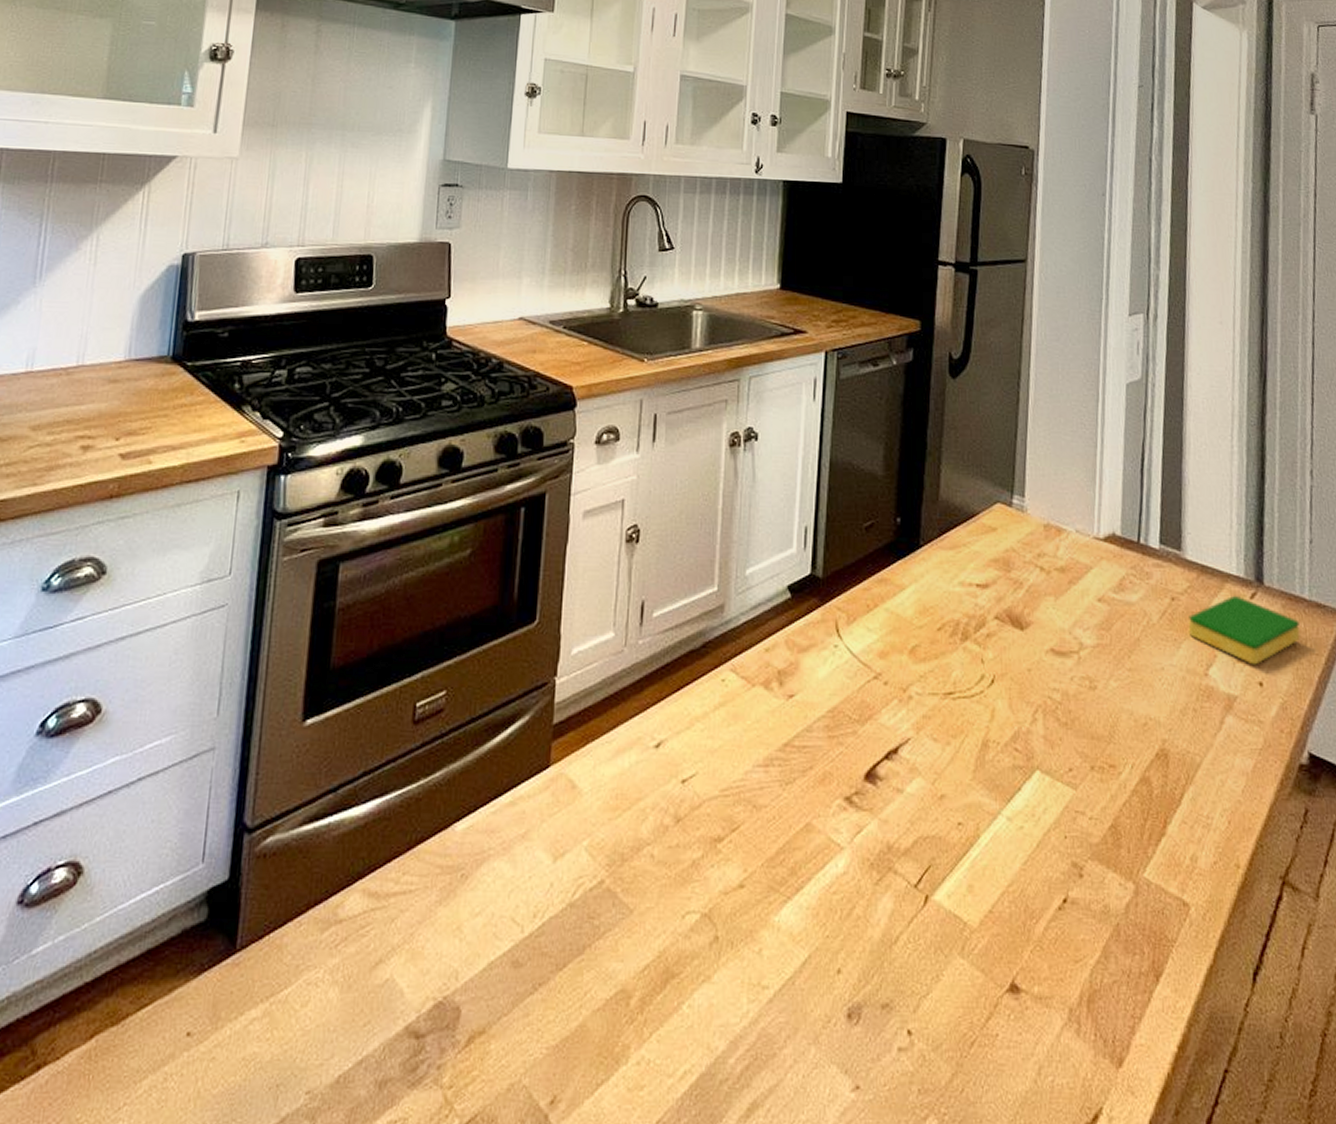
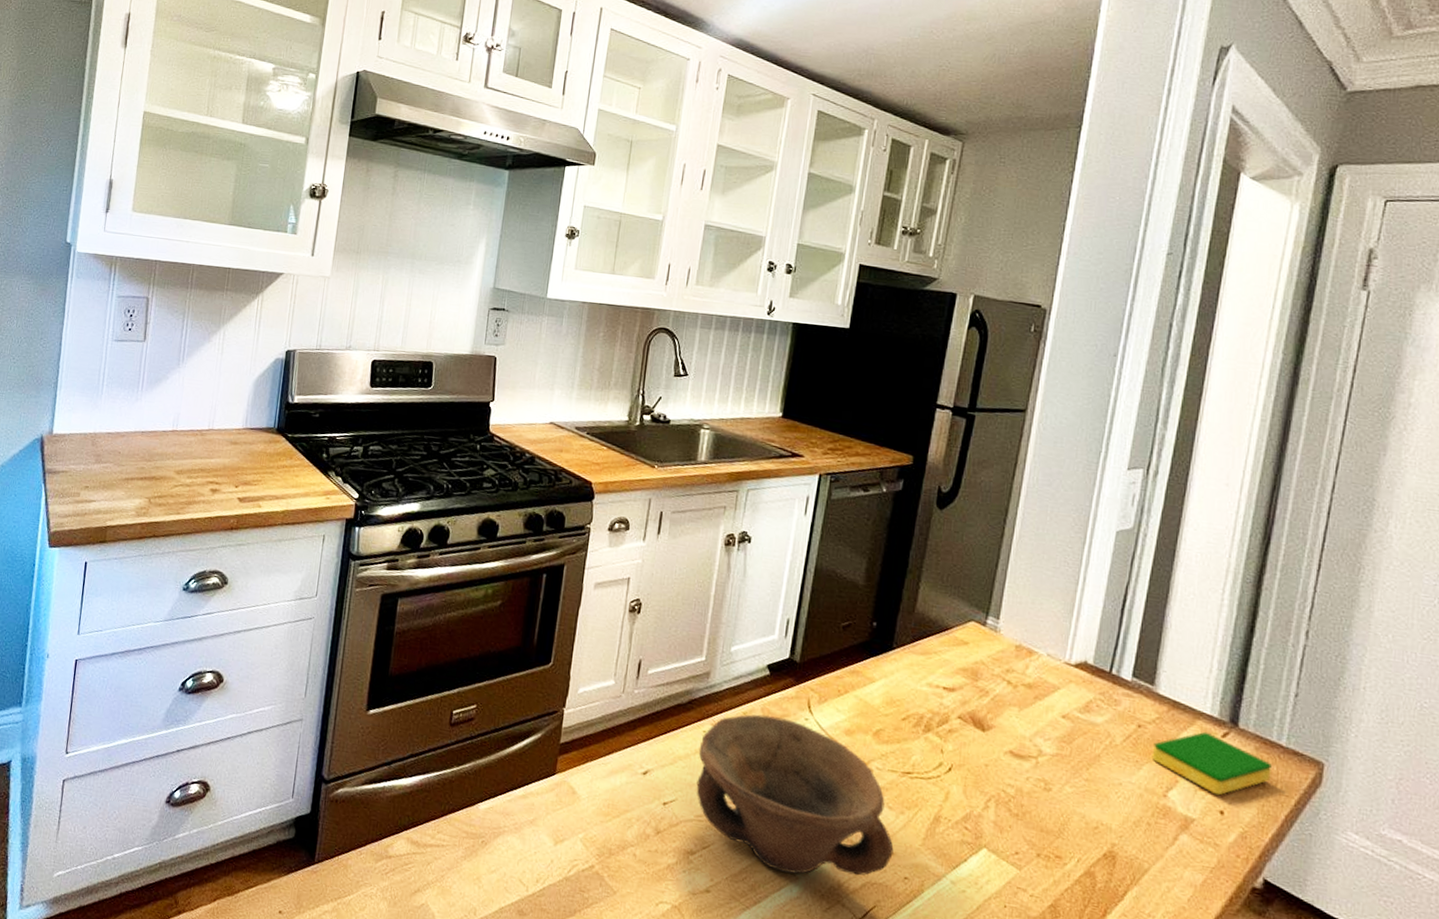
bowl: none [718,647,943,843] -> present [696,714,894,876]

